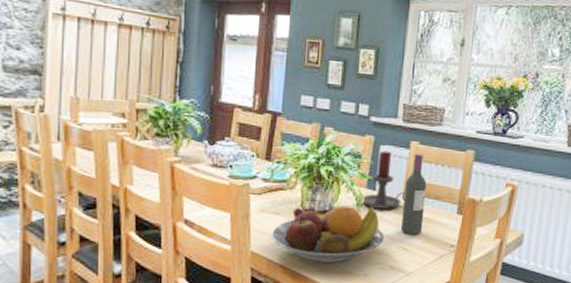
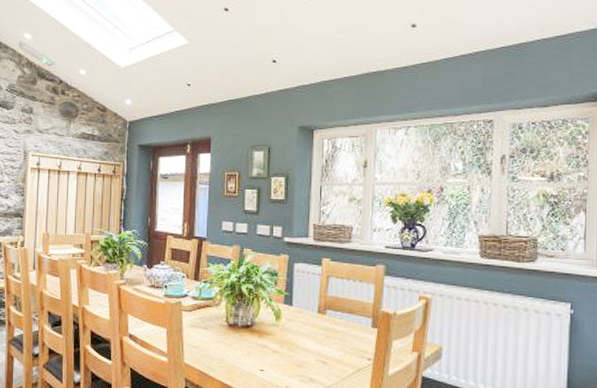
fruit bowl: present [270,206,385,263] -> none [201,320,303,375]
candle holder: present [361,151,406,209] -> none [279,268,320,323]
wine bottle: present [401,154,427,235] -> none [318,270,340,349]

